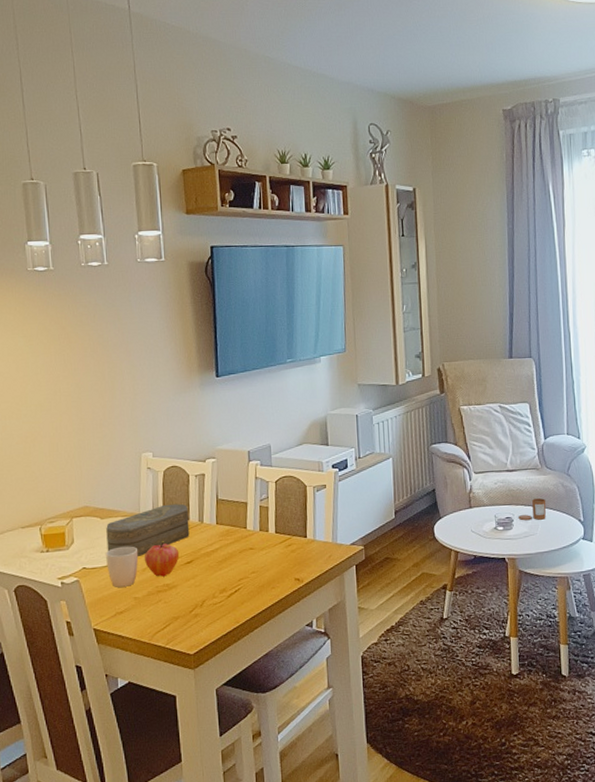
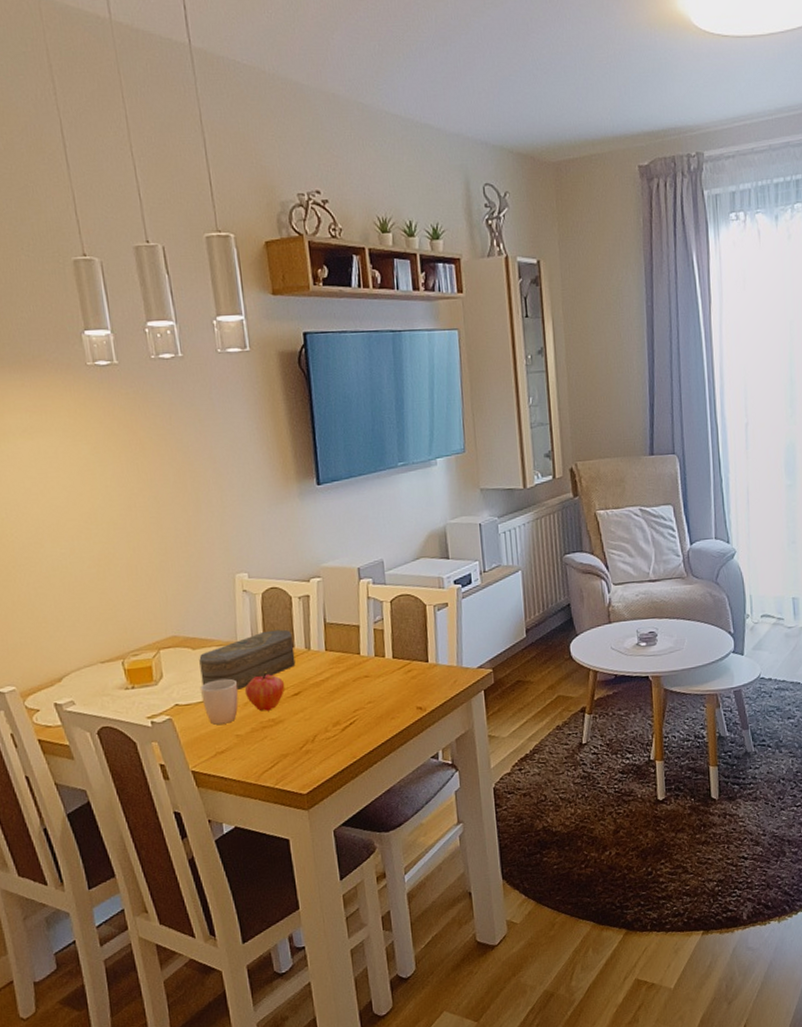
candle: present [518,498,547,521] -> none [662,610,693,636]

